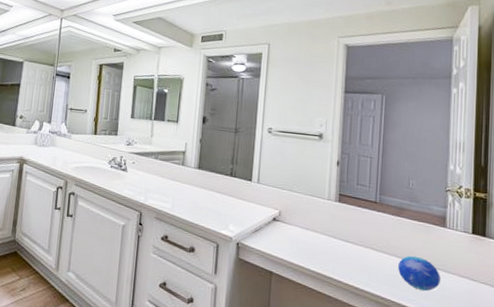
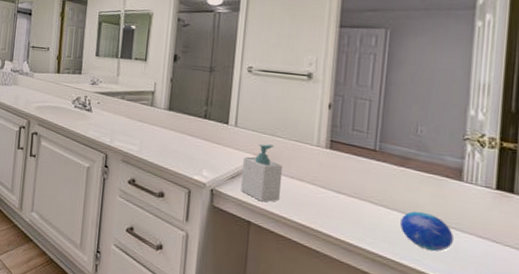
soap bottle: none [263,199,300,253] -> present [241,144,283,202]

